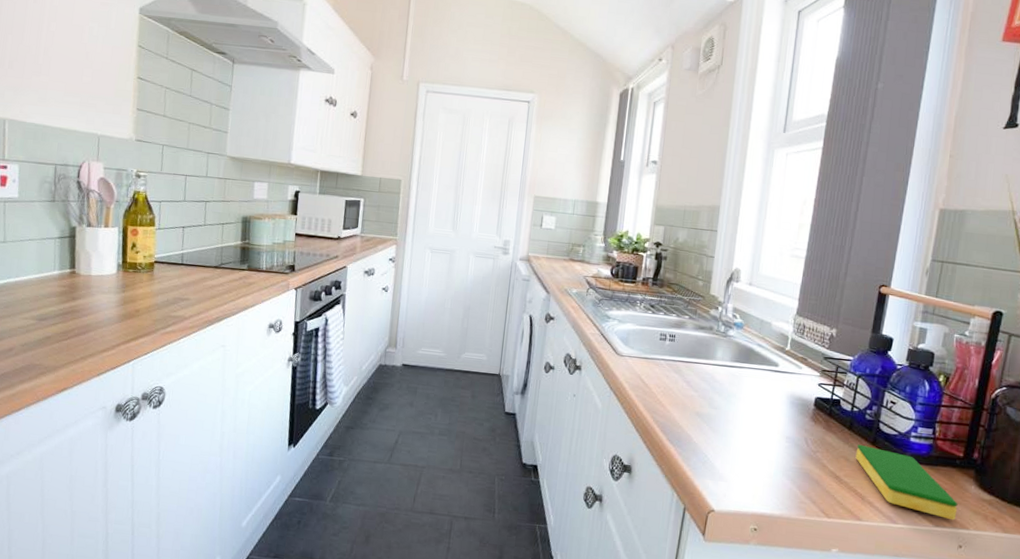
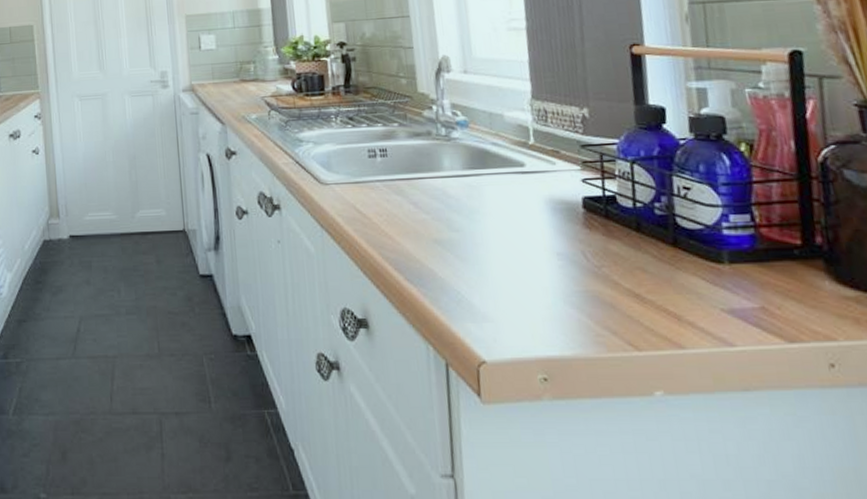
dish sponge: present [855,444,958,520] -> none [653,248,815,331]

